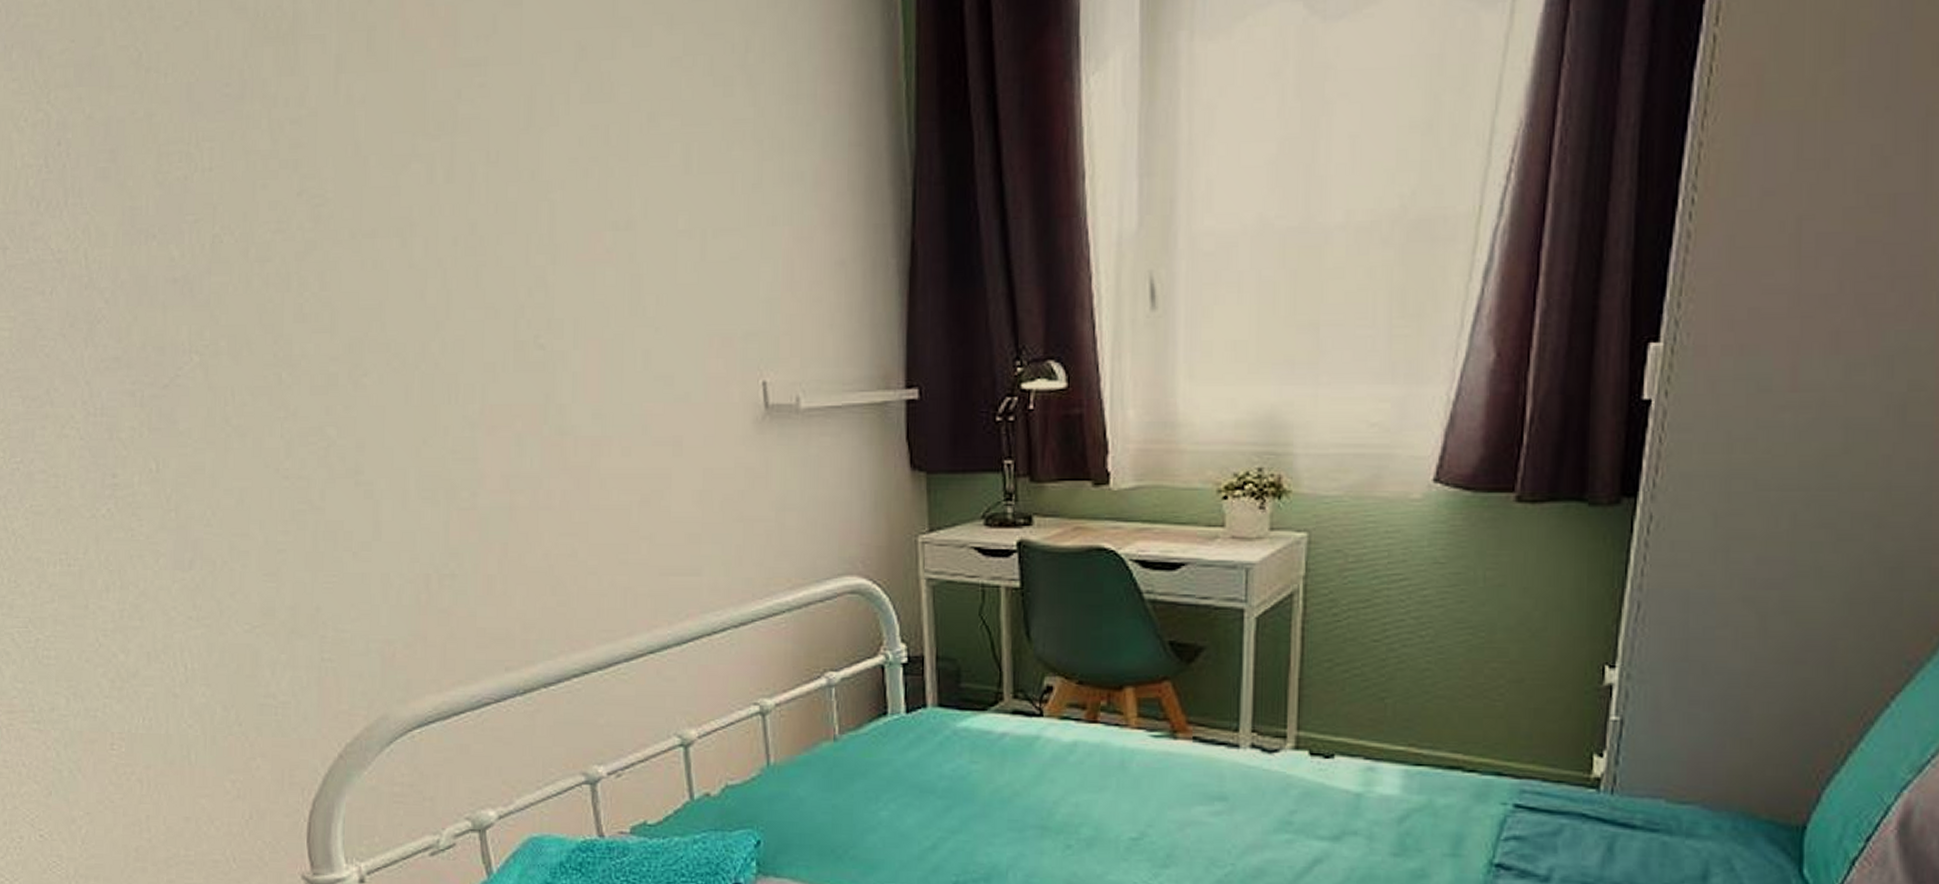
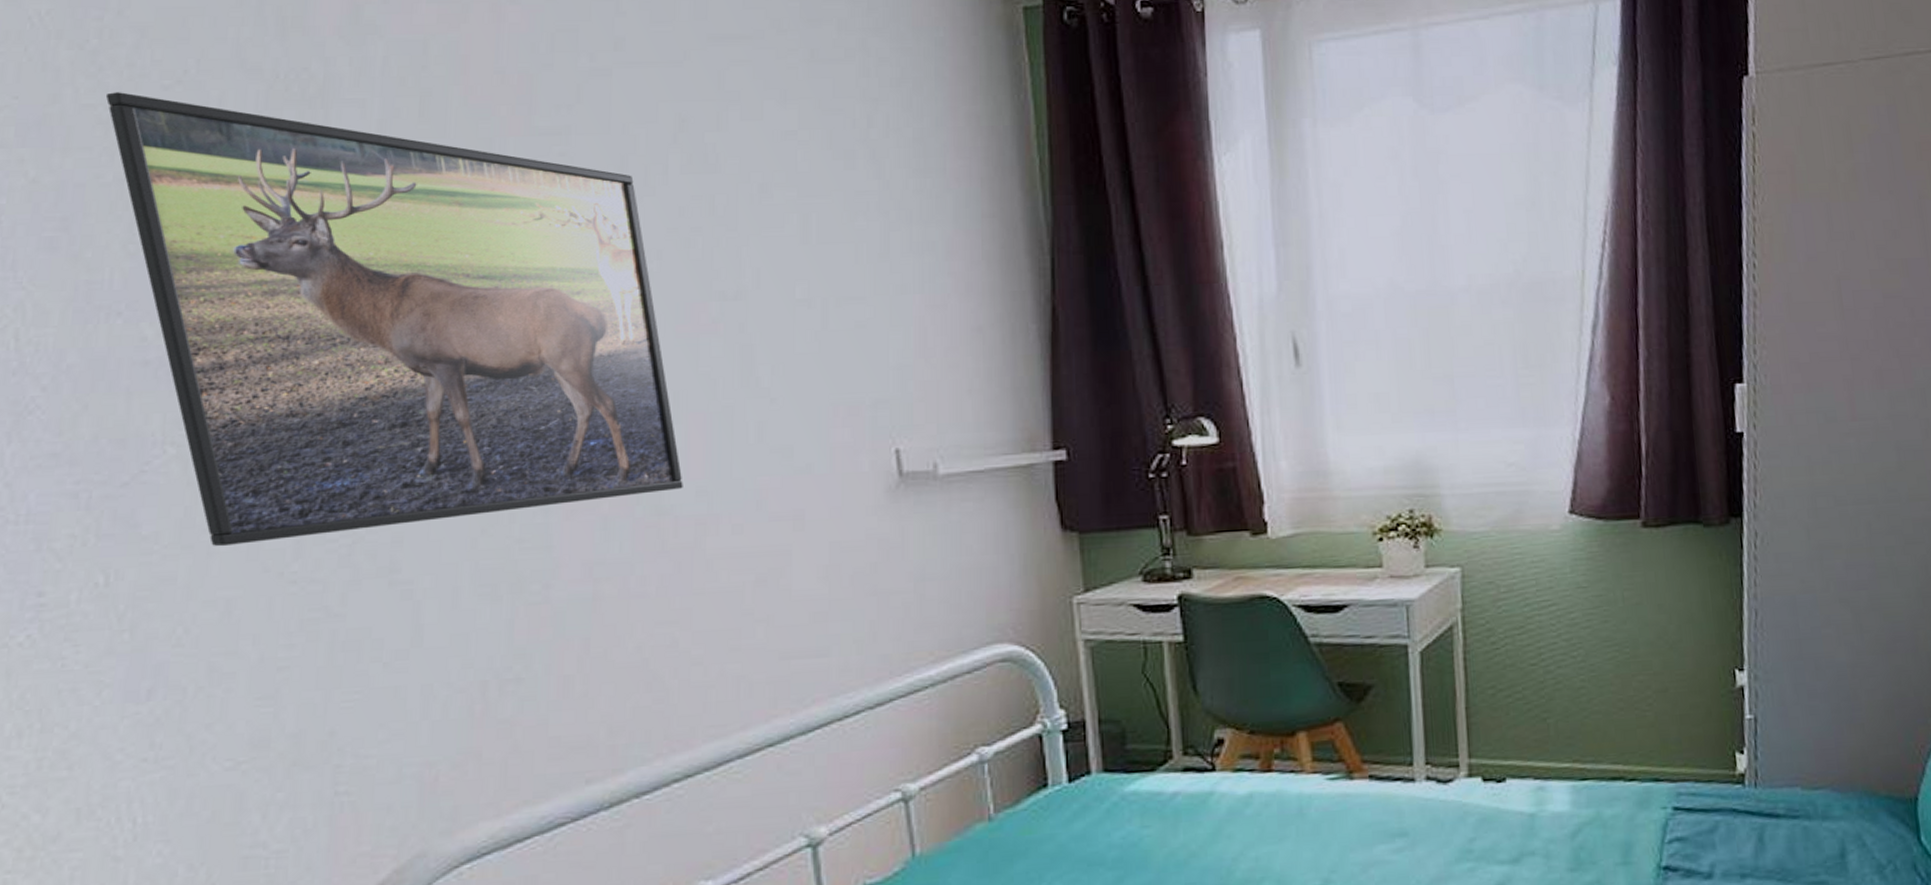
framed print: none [134,34,582,444] -> present [105,92,683,547]

